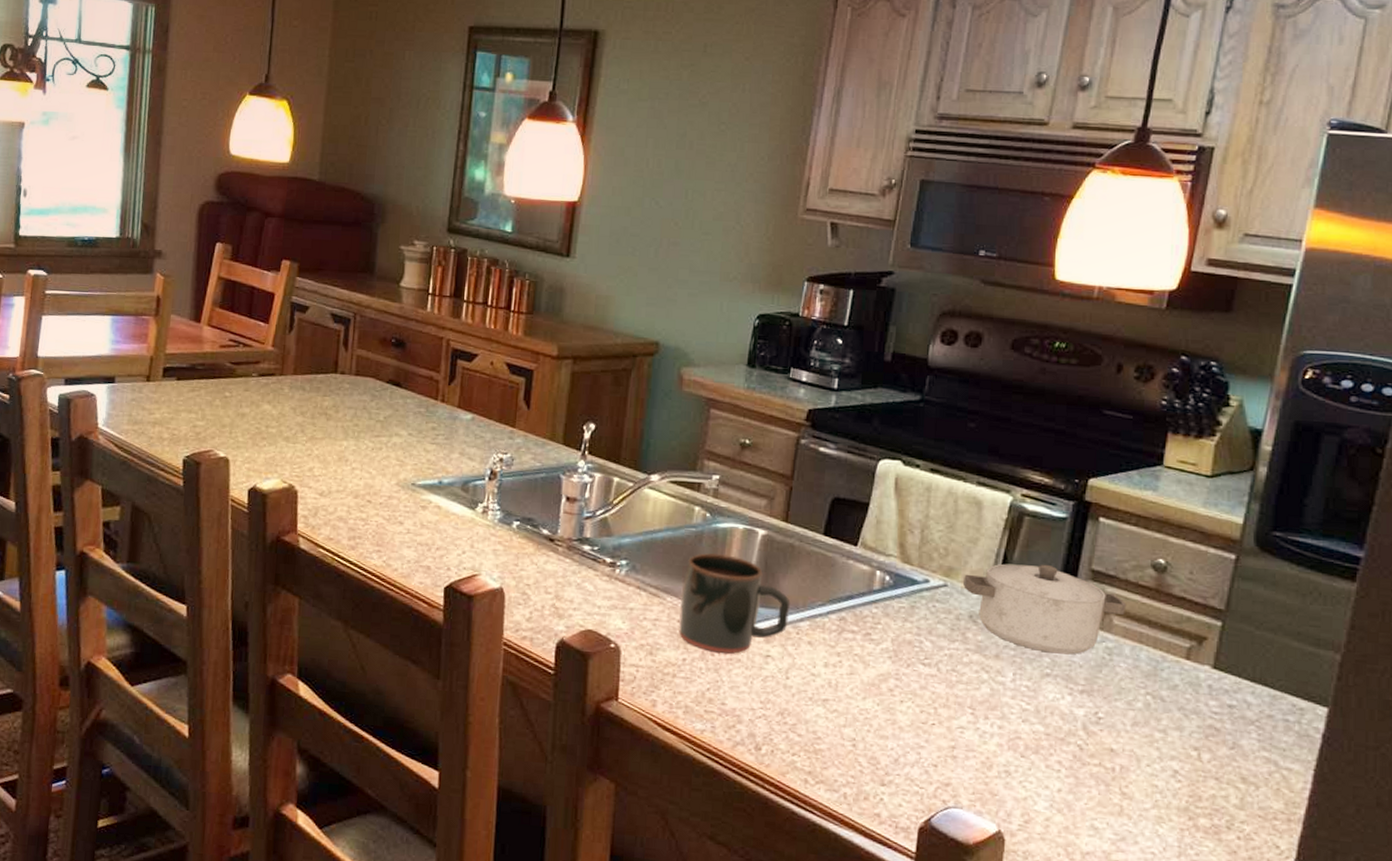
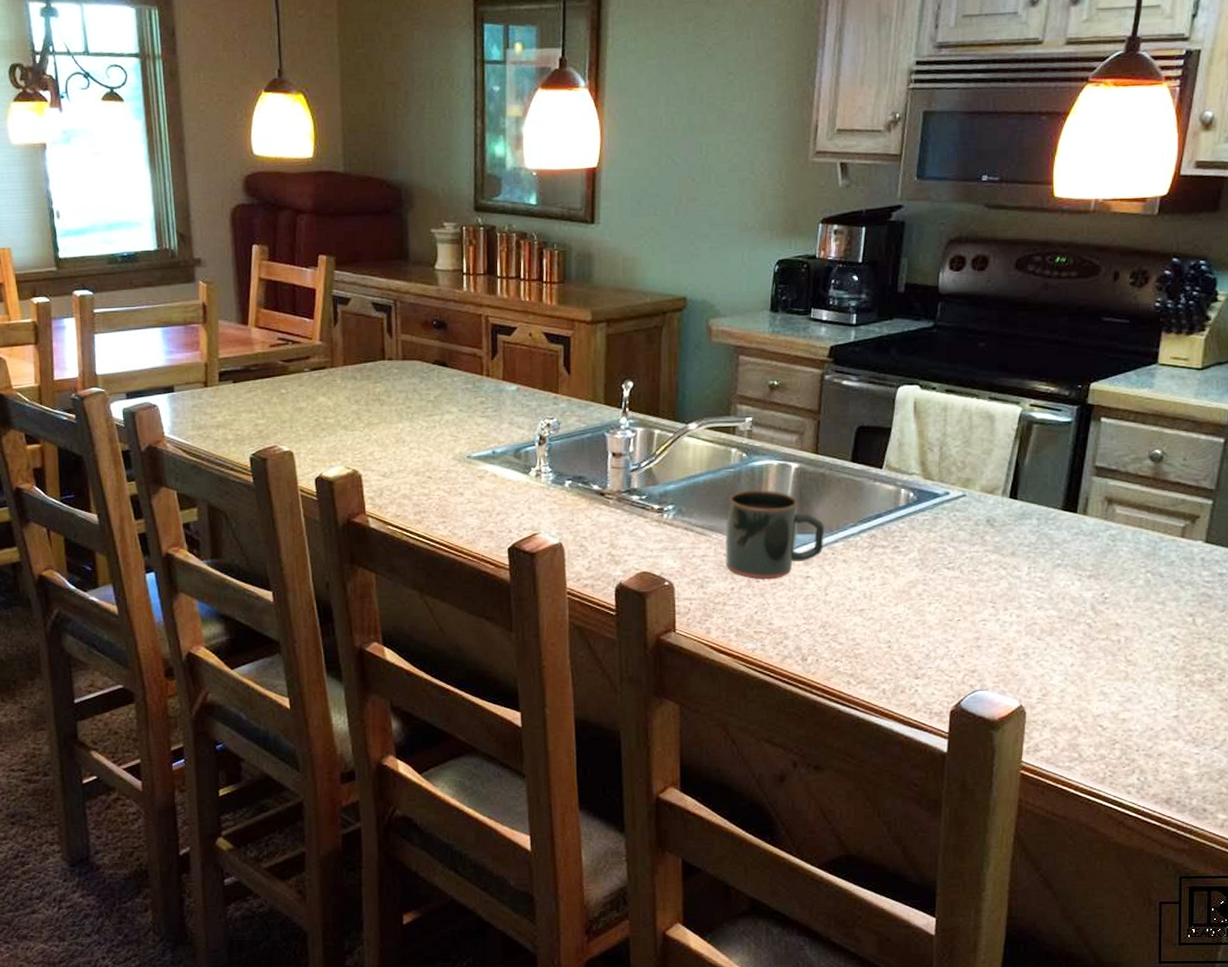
cooking pot: present [963,564,1127,655] -> none [980,466,1128,546]

